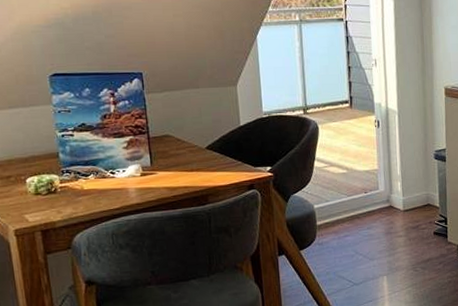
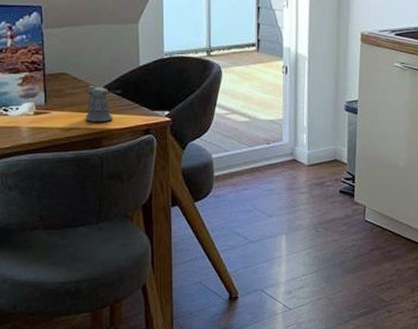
pepper shaker: none [191,146,225,180] -> present [85,86,123,122]

